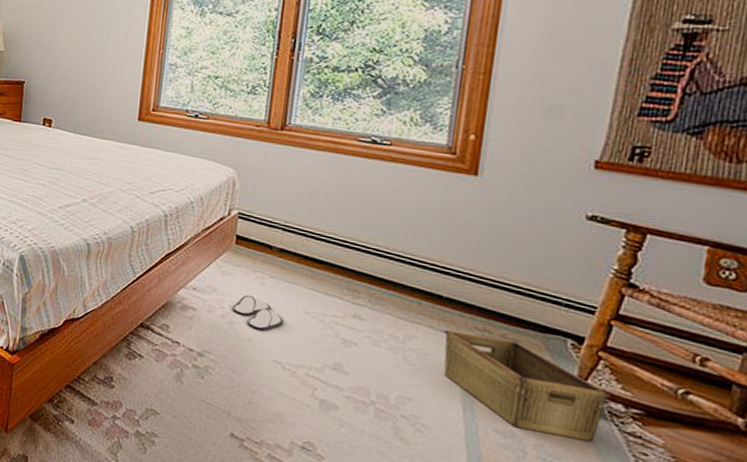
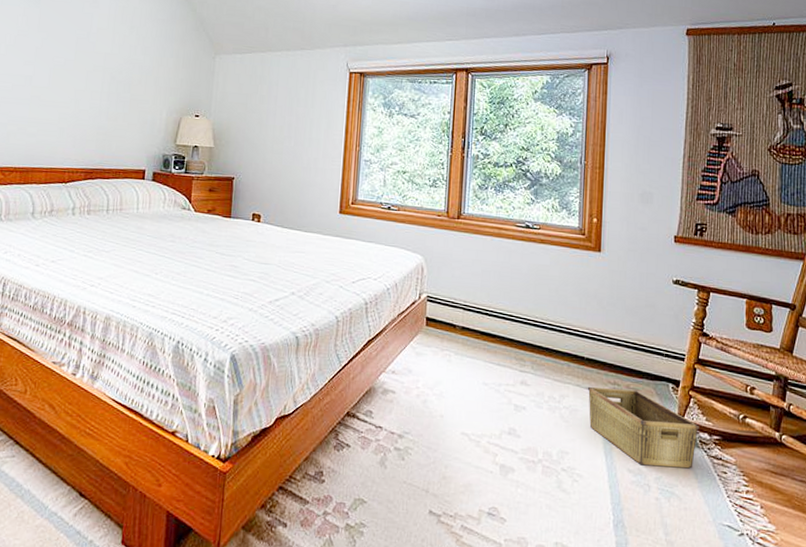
slippers: present [232,295,283,331] -> none [425,373,467,406]

